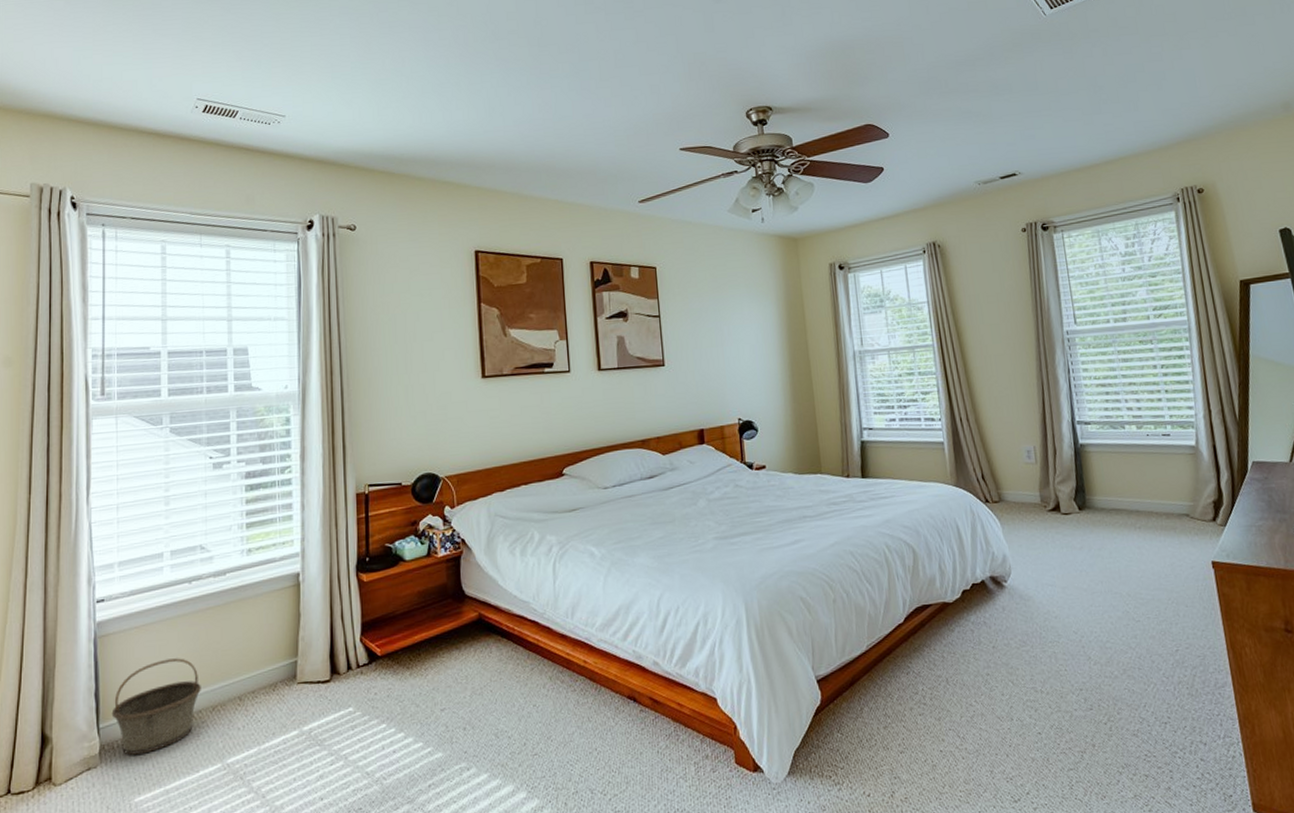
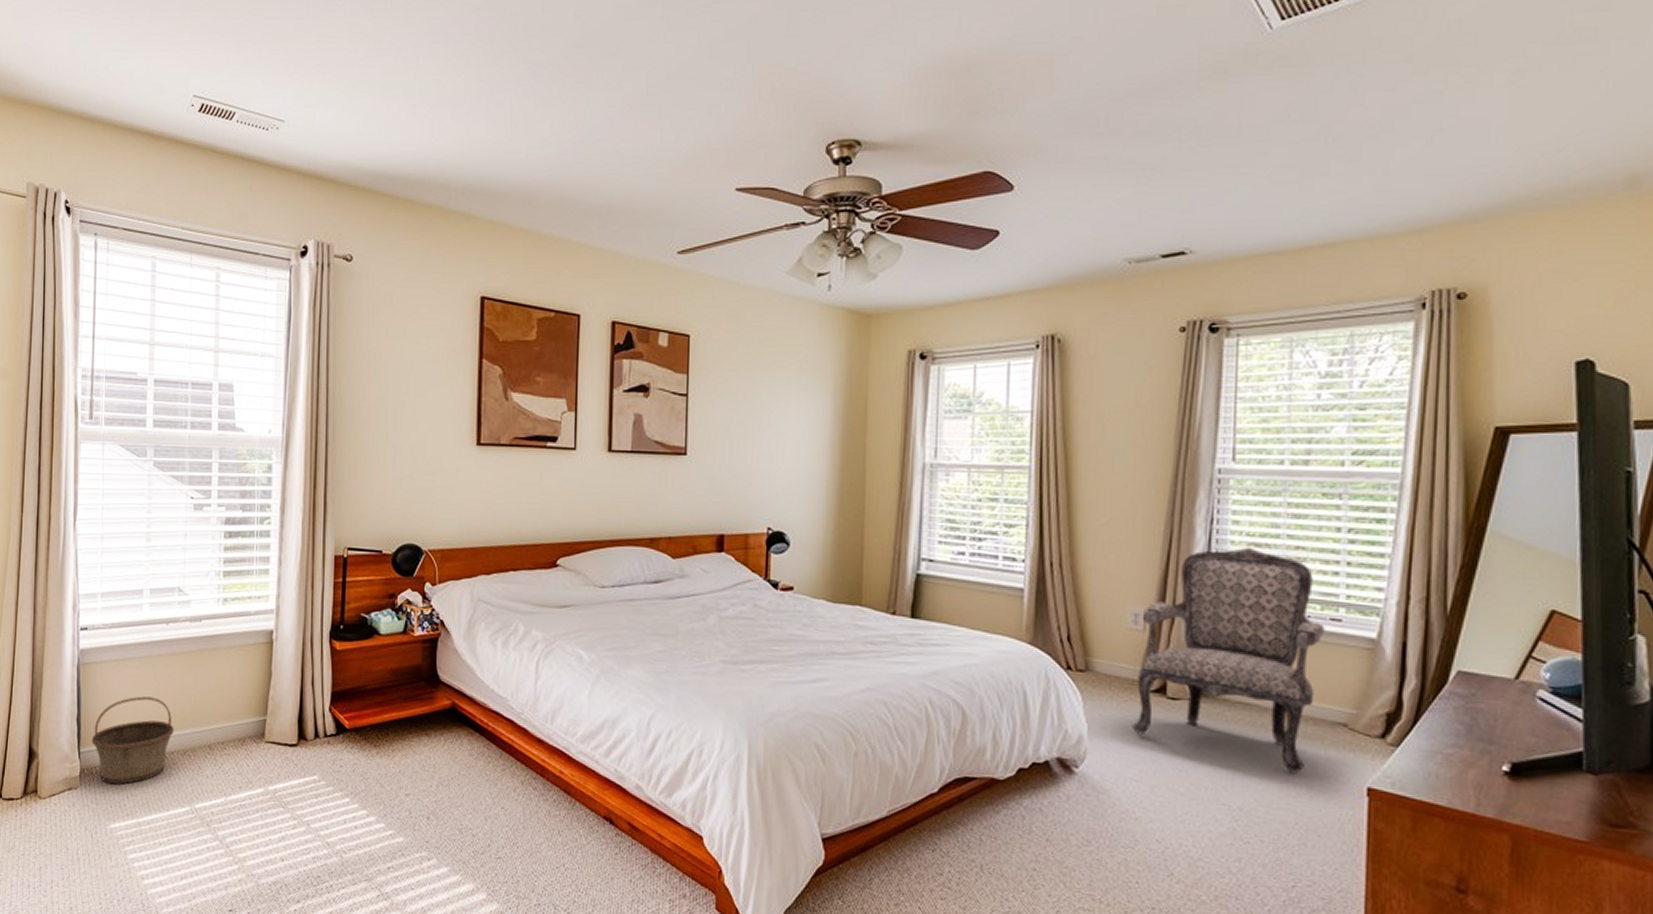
armchair: none [1033,388,1166,560] -> present [1132,548,1325,774]

